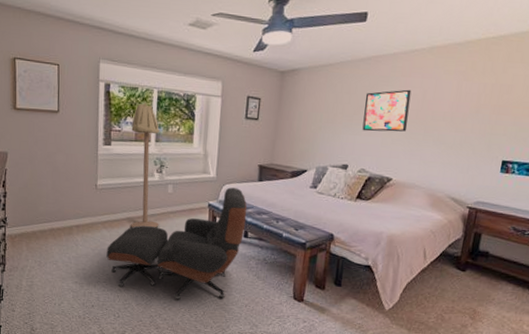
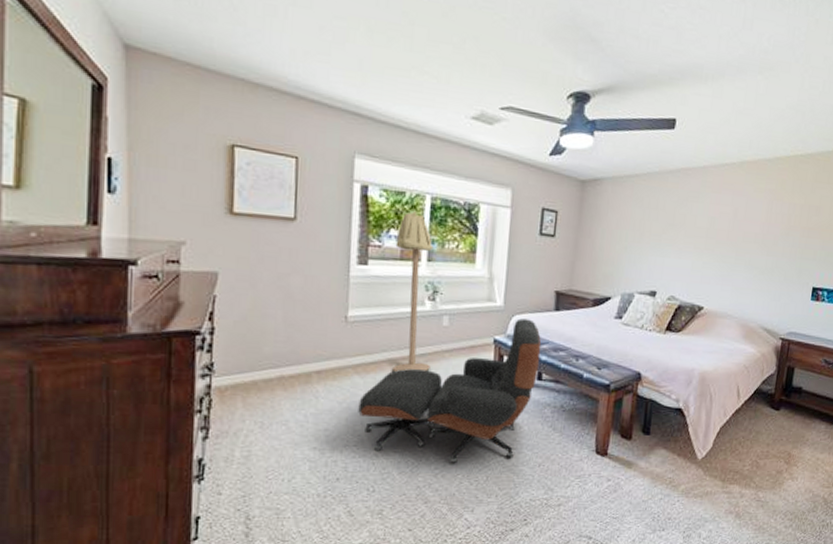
wall art: present [362,89,412,132] -> none [671,207,722,255]

